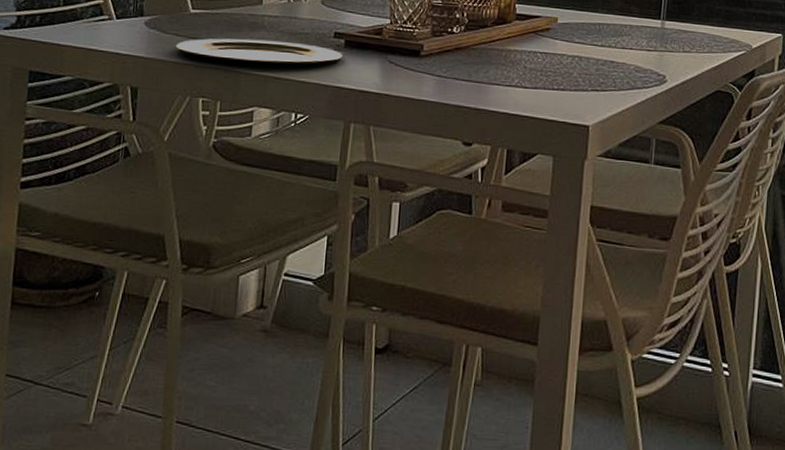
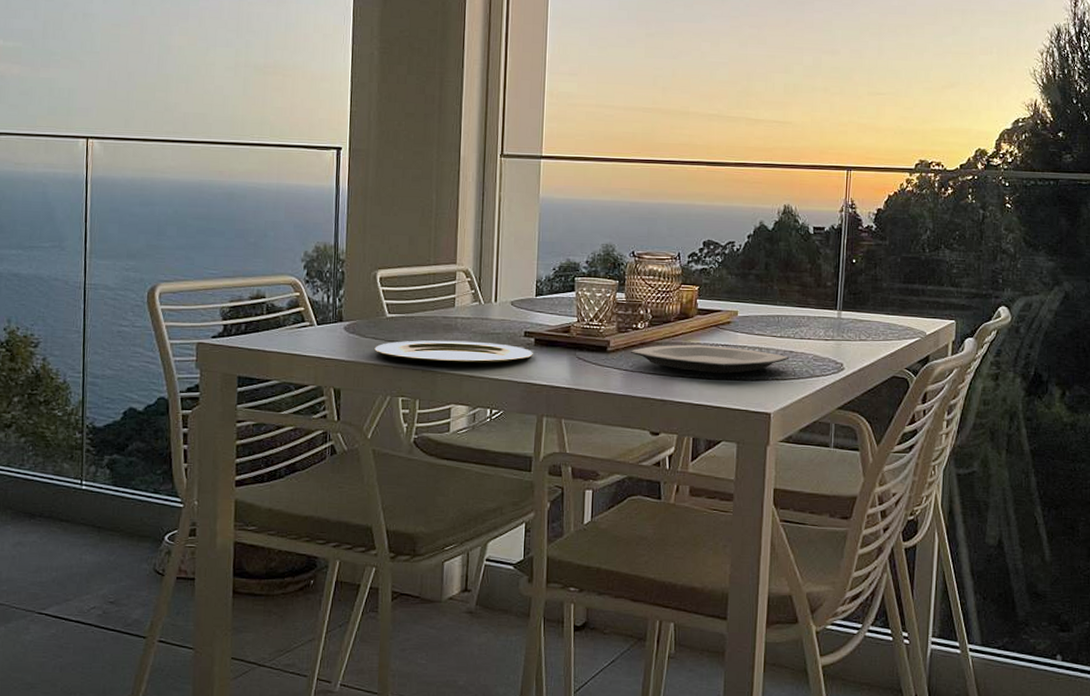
plate: none [444,51,610,83] -> present [630,344,790,374]

